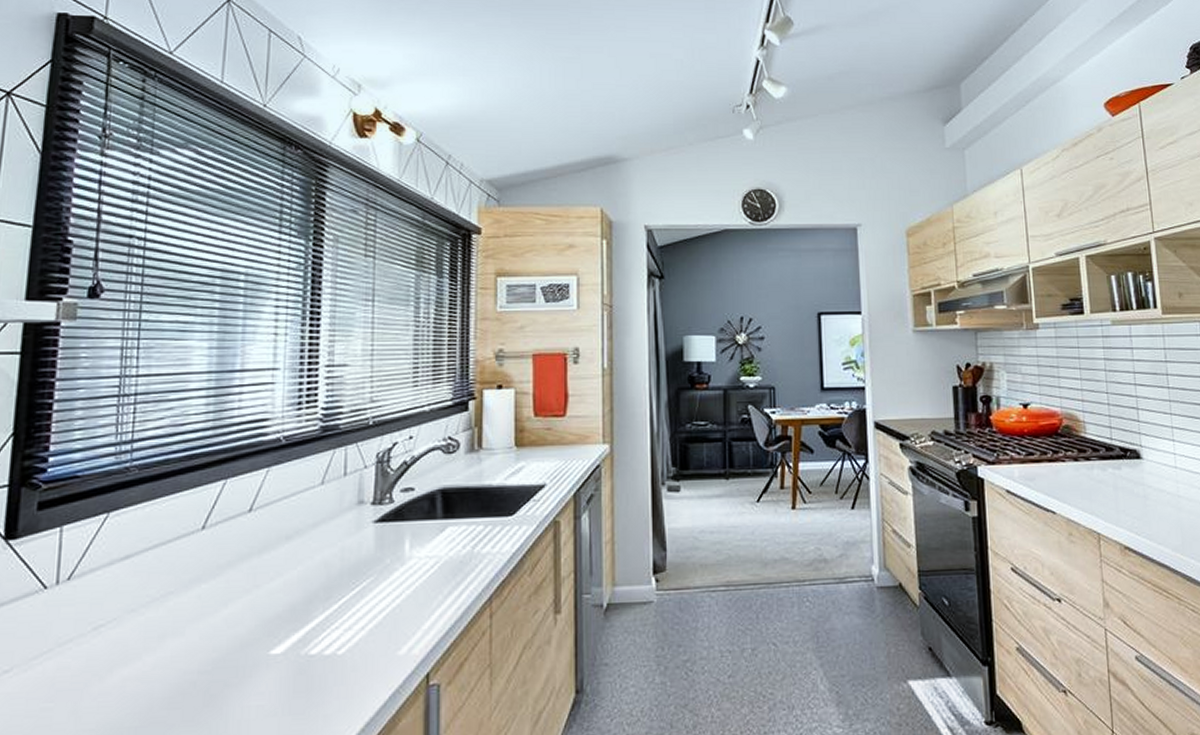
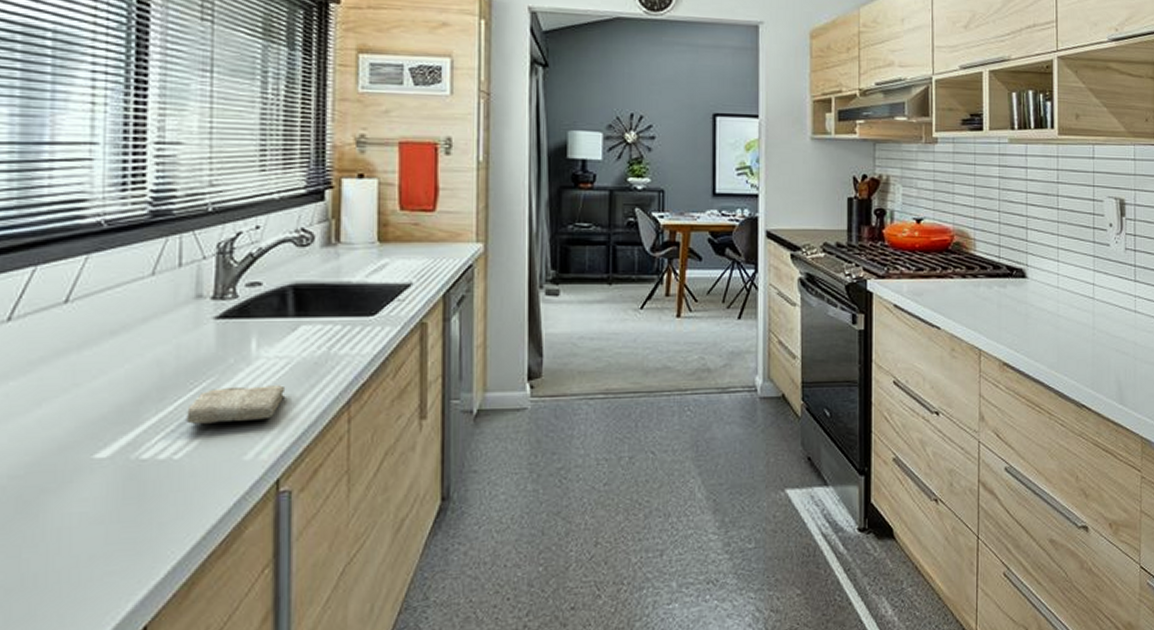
washcloth: none [349,583,435,621] -> present [186,385,286,424]

